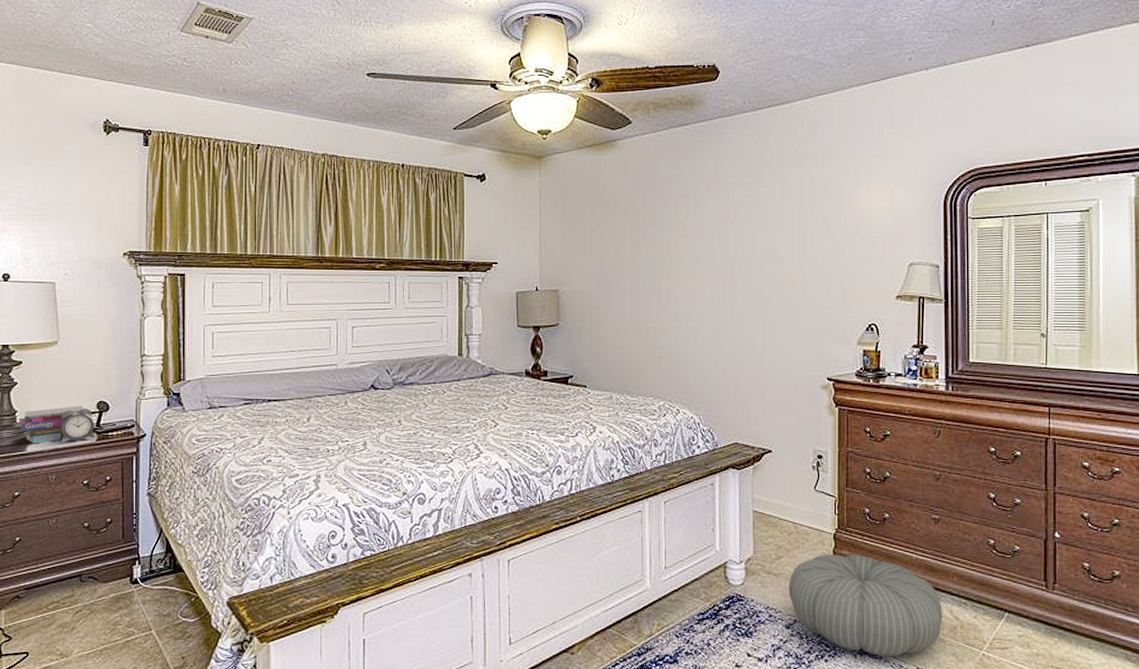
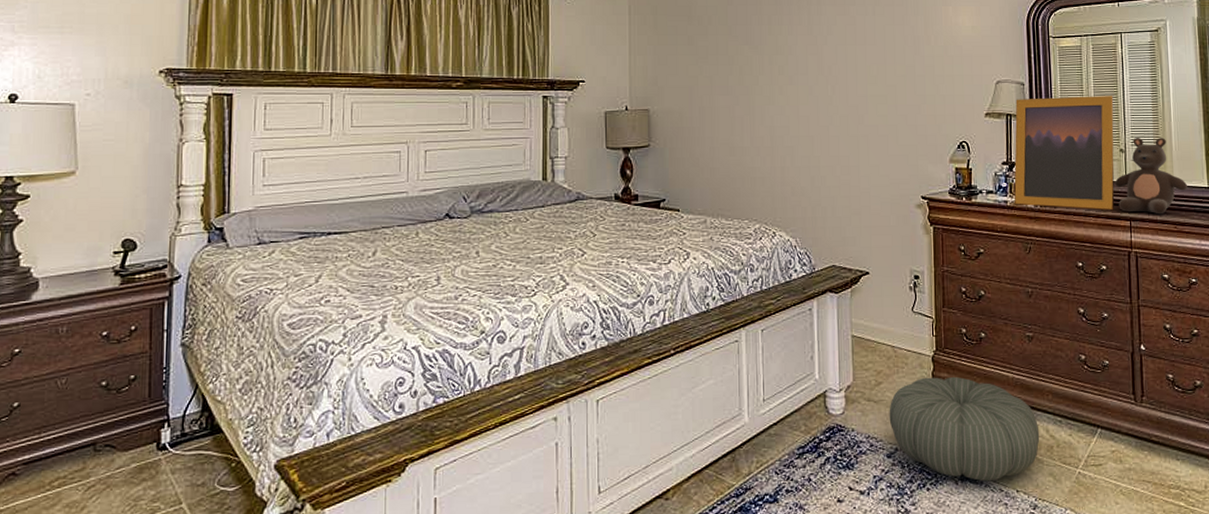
books: present [19,406,83,444] -> none [22,245,104,291]
alarm clock: present [59,408,96,443] -> none [74,248,119,289]
picture frame: none [925,279,1036,396] -> present [1014,96,1115,211]
teddy bear: none [1034,322,1115,401] -> present [1115,138,1188,215]

